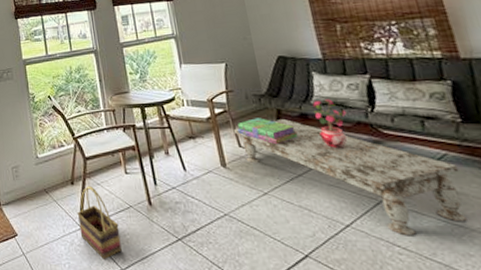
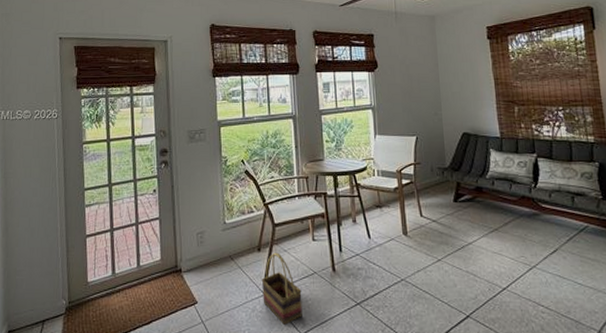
coffee table: present [233,119,467,236] -> none [417,192,596,297]
stack of books: present [237,118,298,145] -> none [421,189,472,215]
potted plant: present [313,99,348,149] -> none [487,174,516,220]

